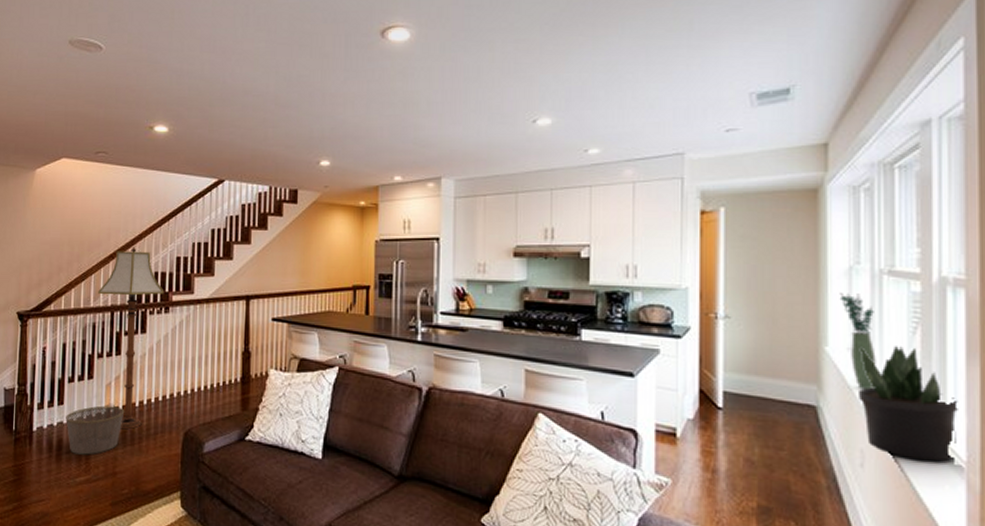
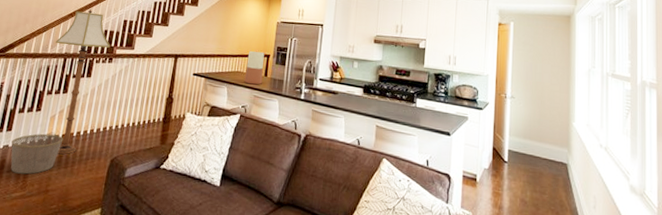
vase: none [339,282,363,327] -> present [244,51,265,85]
vase: present [839,293,876,390] -> none [582,86,604,154]
planter: present [859,346,958,462] -> none [593,125,652,207]

